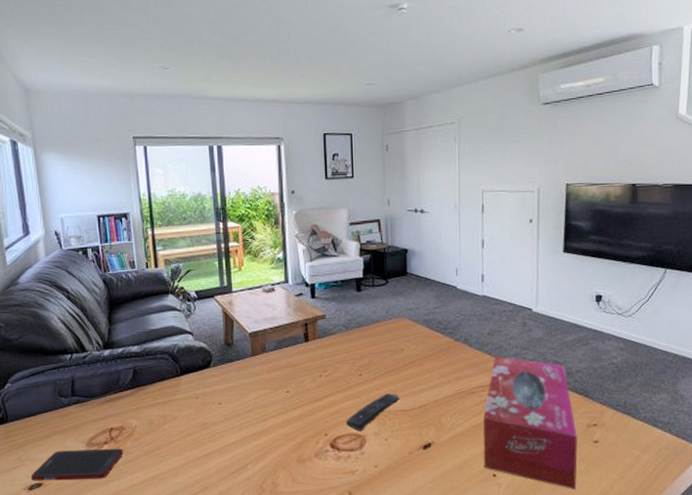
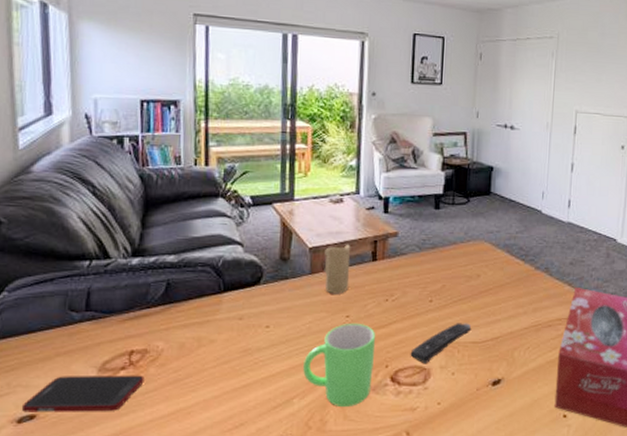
mug: none [253,397,315,472] -> present [303,323,376,408]
candle: none [263,327,287,373] -> present [324,244,351,294]

